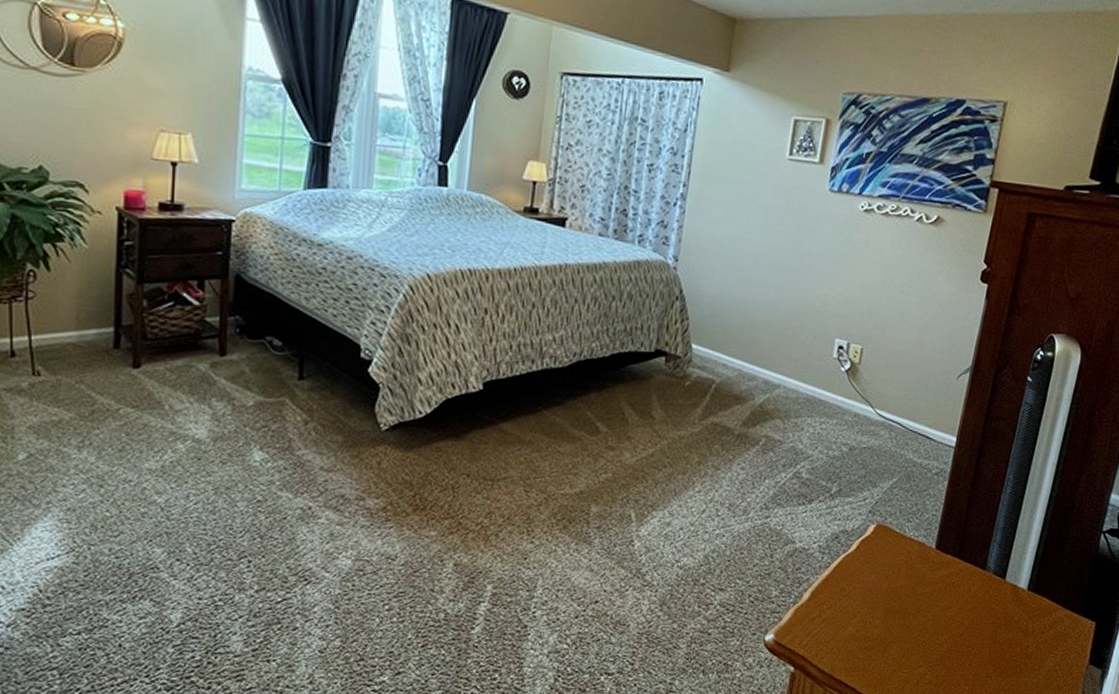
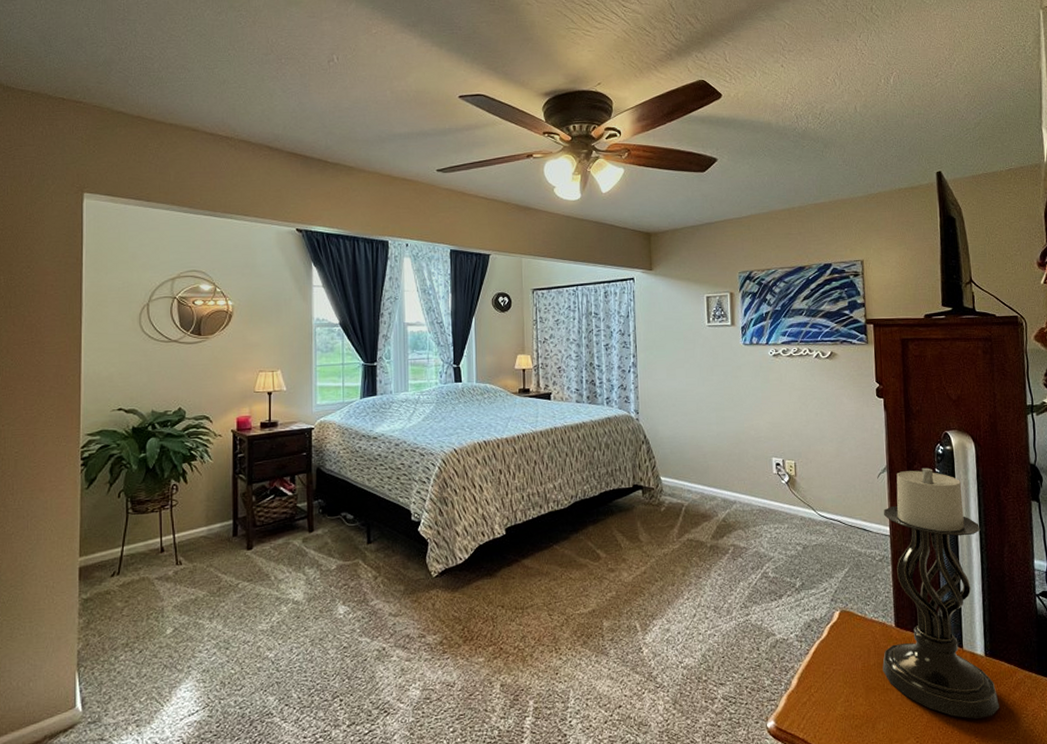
candle holder: none [909,374,1061,653] -> present [882,467,1000,719]

